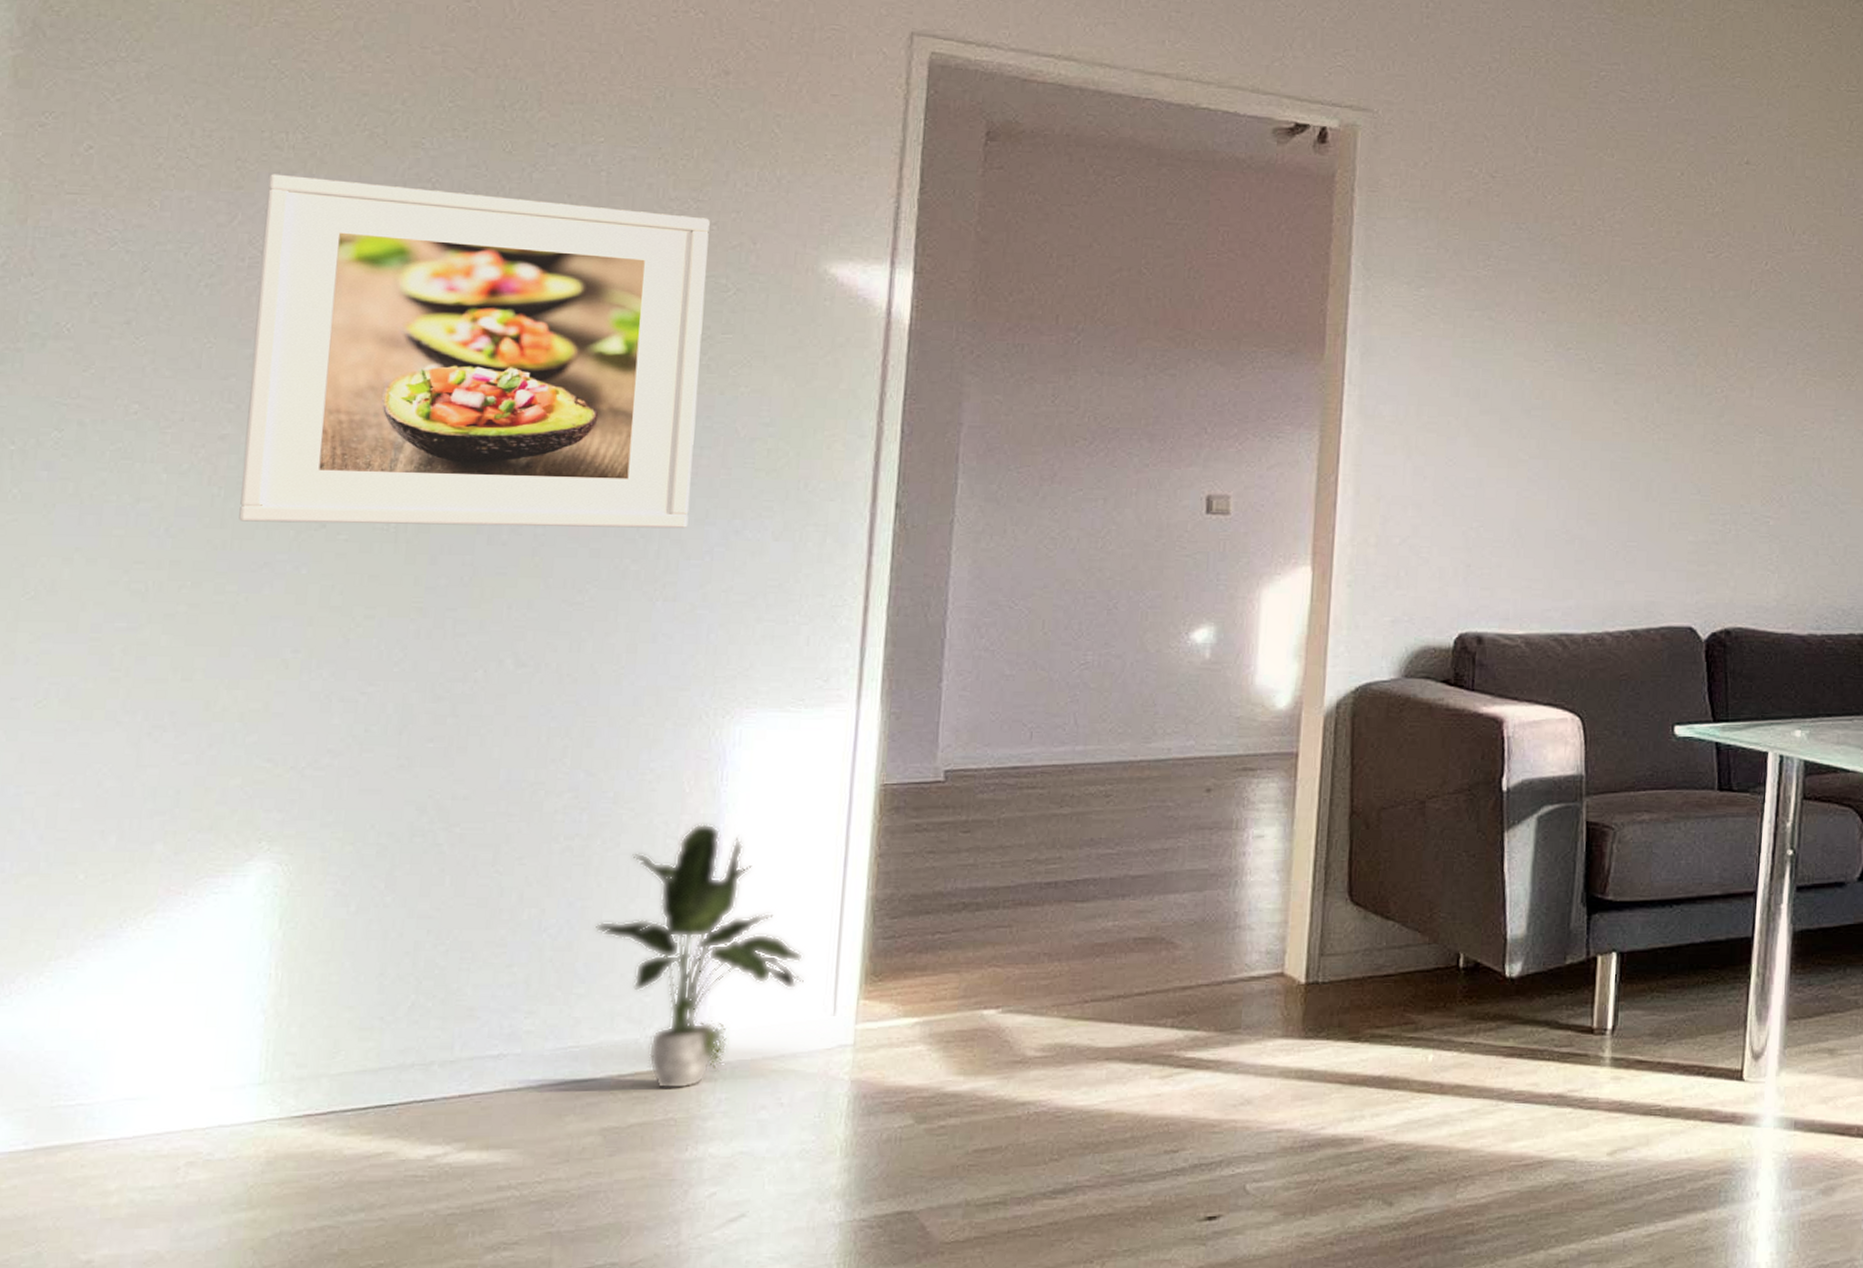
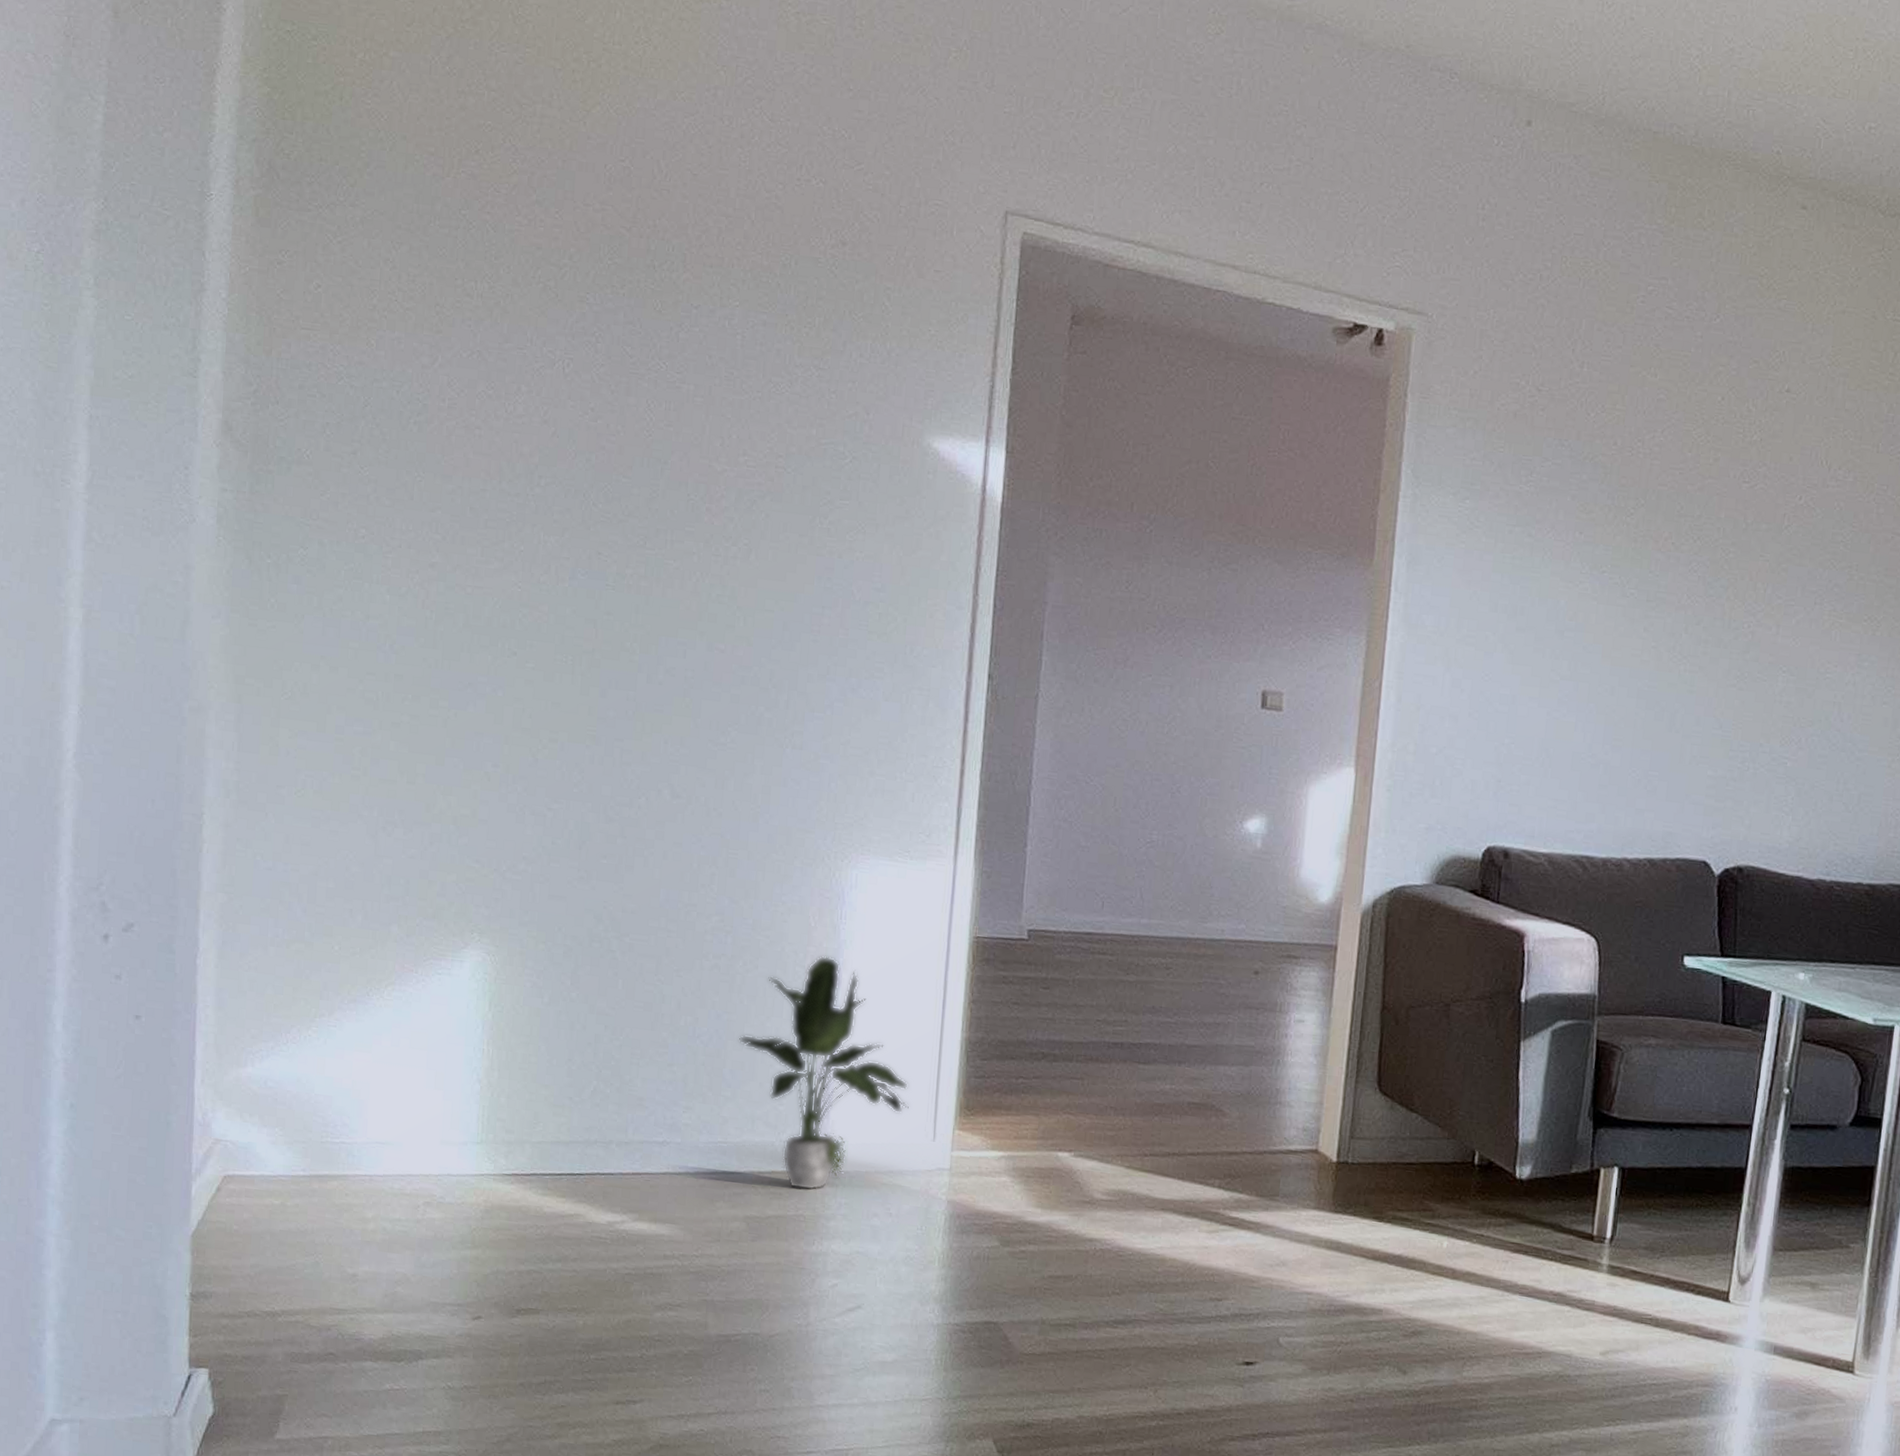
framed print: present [239,174,710,529] -> none [447,320,830,683]

